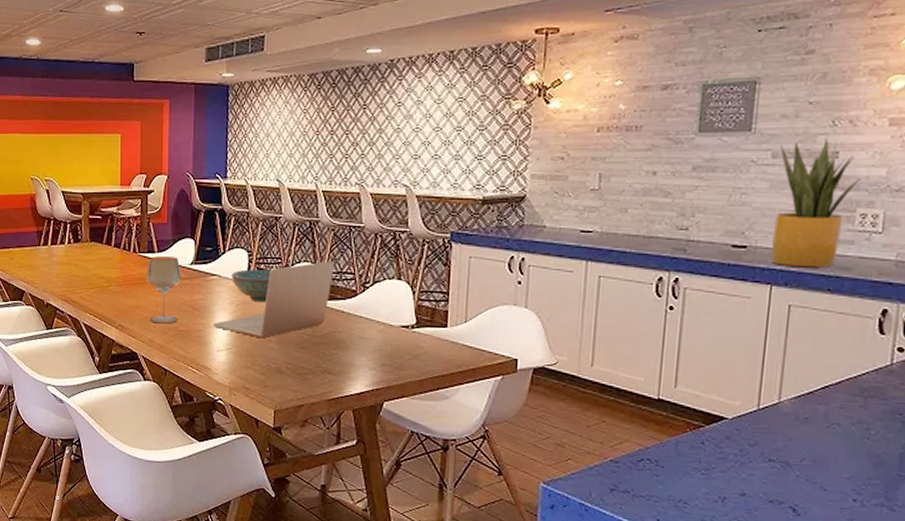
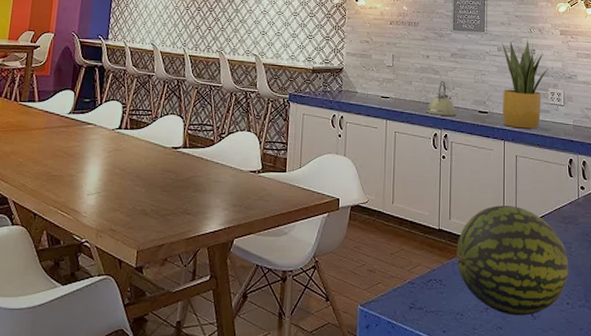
wine glass: present [146,256,182,324] -> none [23,105,60,169]
laptop: present [213,261,335,339] -> none [86,114,197,183]
bowl: present [231,269,271,303] -> none [105,119,142,150]
kettle: none [648,205,696,254] -> present [426,80,456,117]
fruit: none [682,371,863,511] -> present [456,205,568,316]

